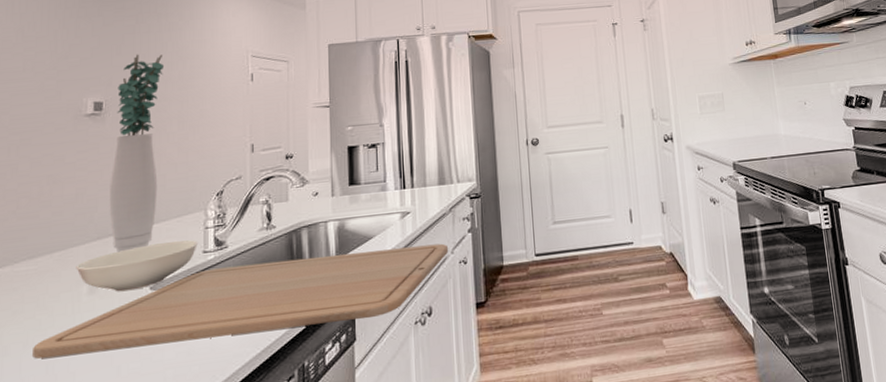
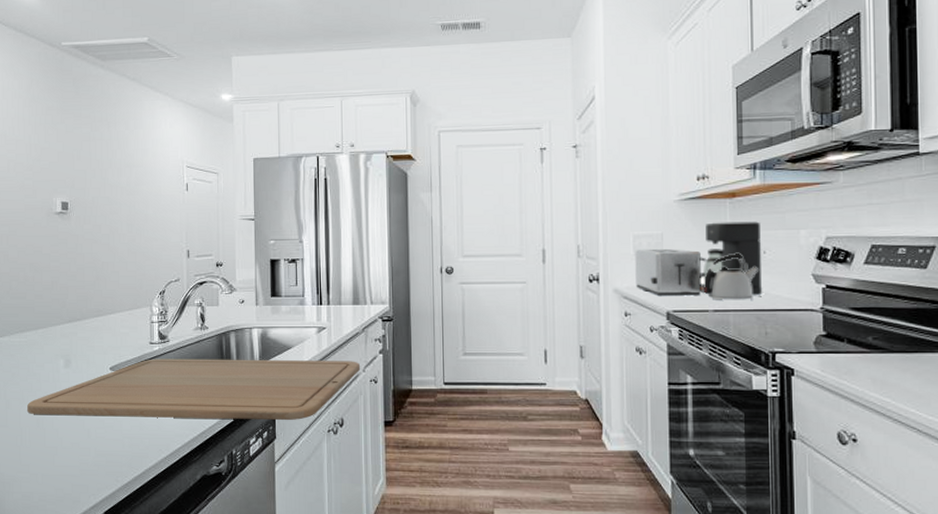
bowl: present [76,240,199,292] -> none [54,330,147,369]
vase: present [109,54,165,252] -> none [76,160,115,335]
toaster: none [701,105,760,150] -> present [635,248,701,297]
coffee maker: none [755,77,808,144] -> present [699,221,763,296]
kettle: none [760,106,802,149] -> present [704,254,758,300]

